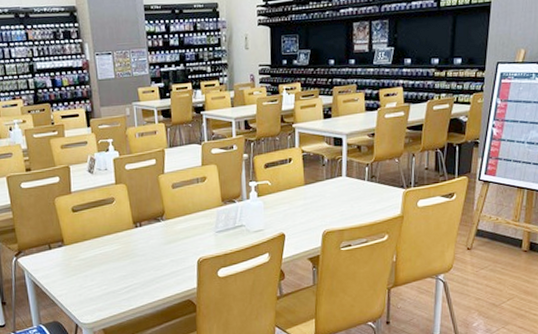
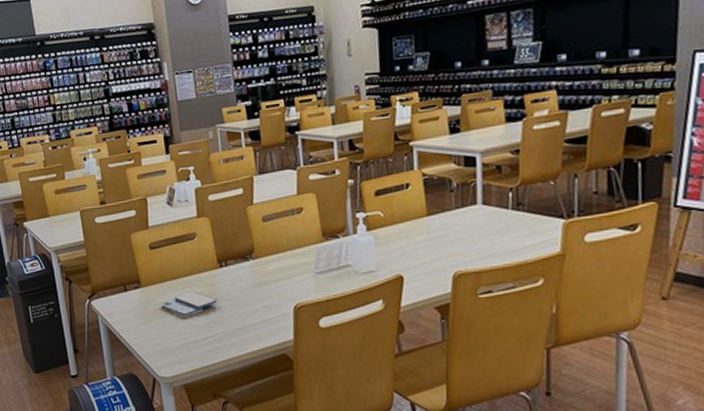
smartphone: none [82,248,133,271] -> present [160,290,218,317]

